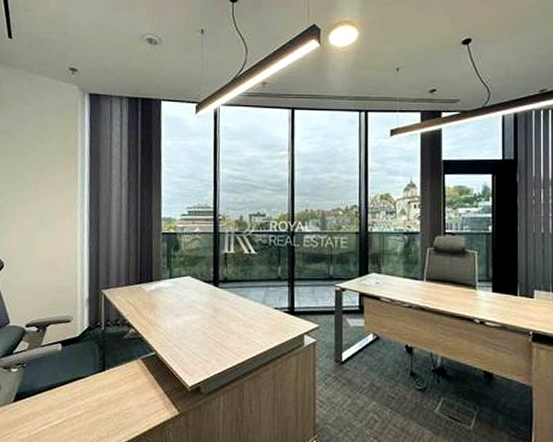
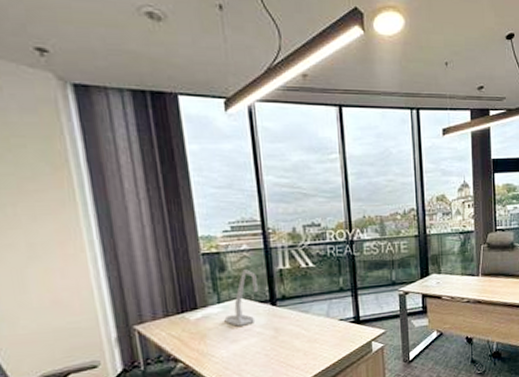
desk lamp: none [173,250,204,302] -> present [224,269,258,326]

